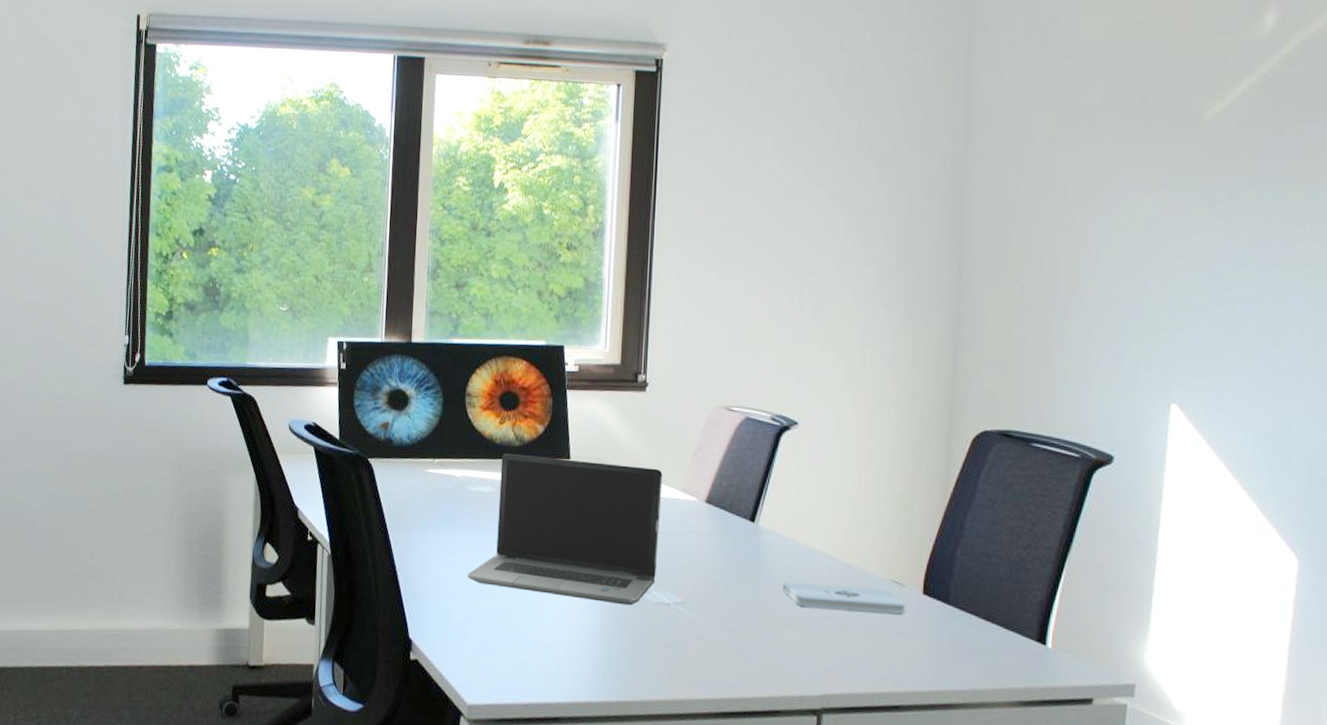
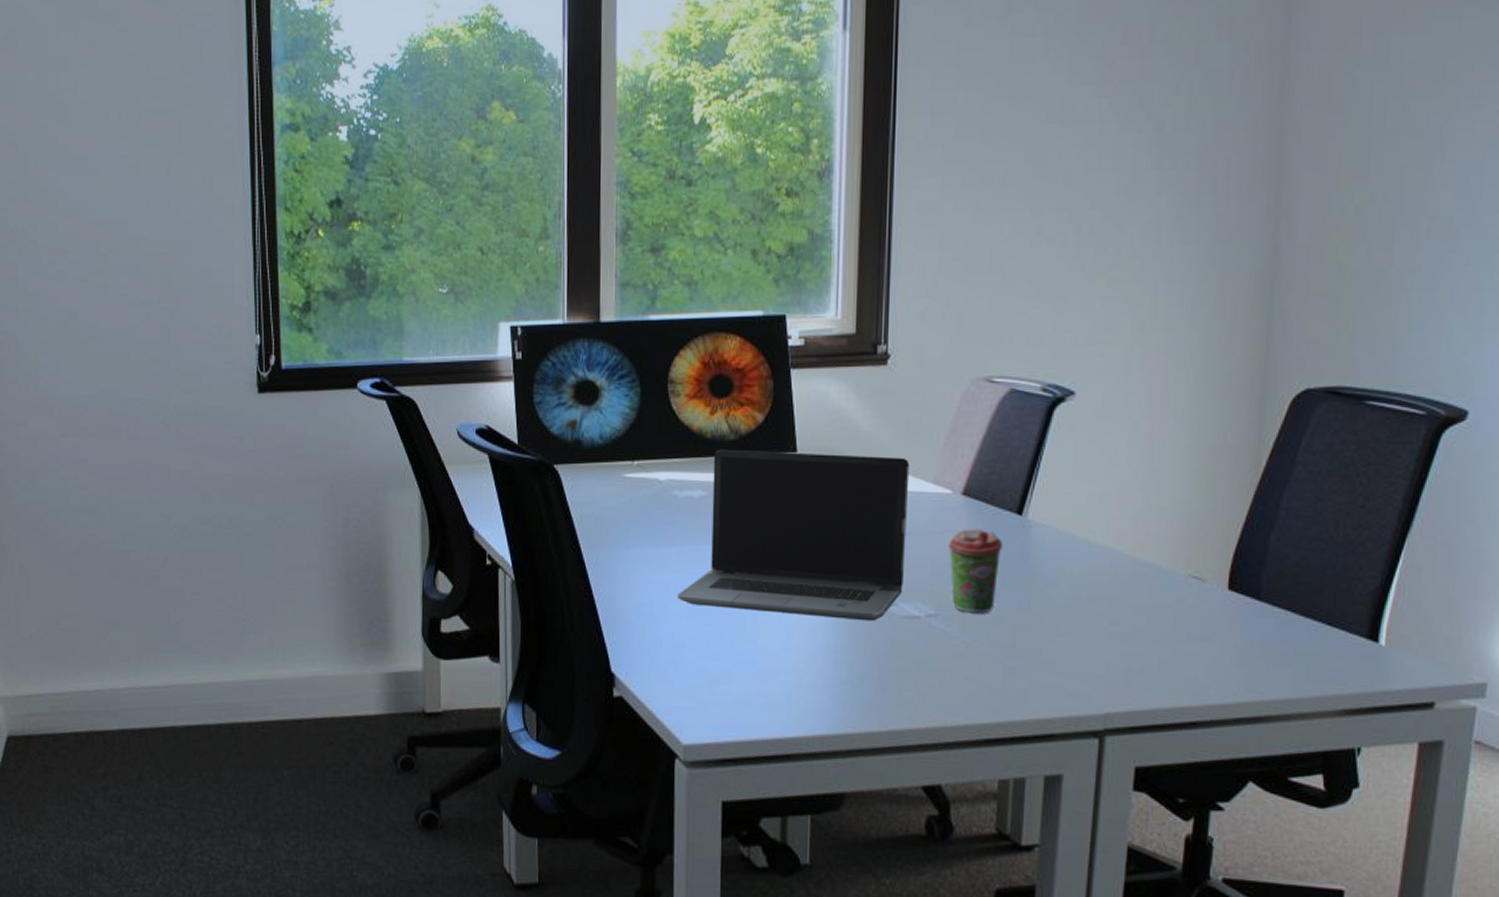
coffee cup: none [693,531,738,604] -> present [948,529,1002,614]
notepad: present [782,582,906,614] -> none [1057,584,1208,614]

